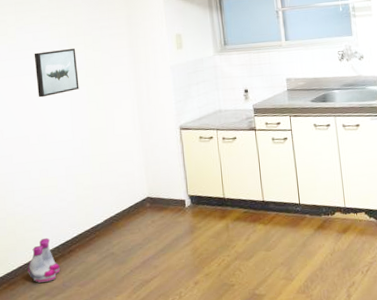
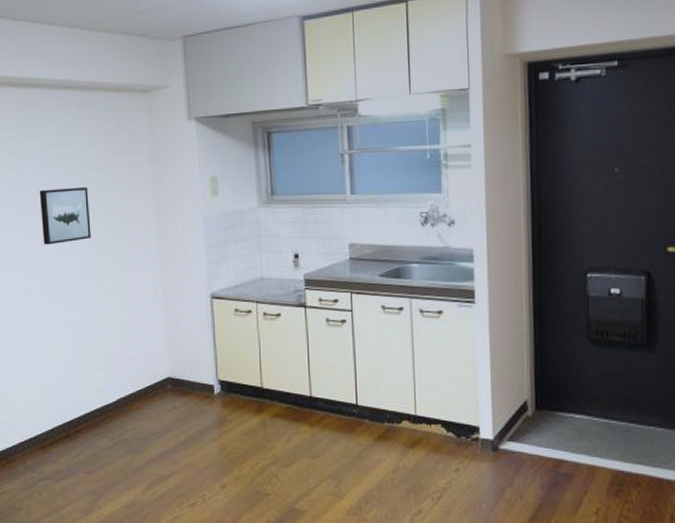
boots: present [27,237,61,283] -> none [28,412,66,464]

